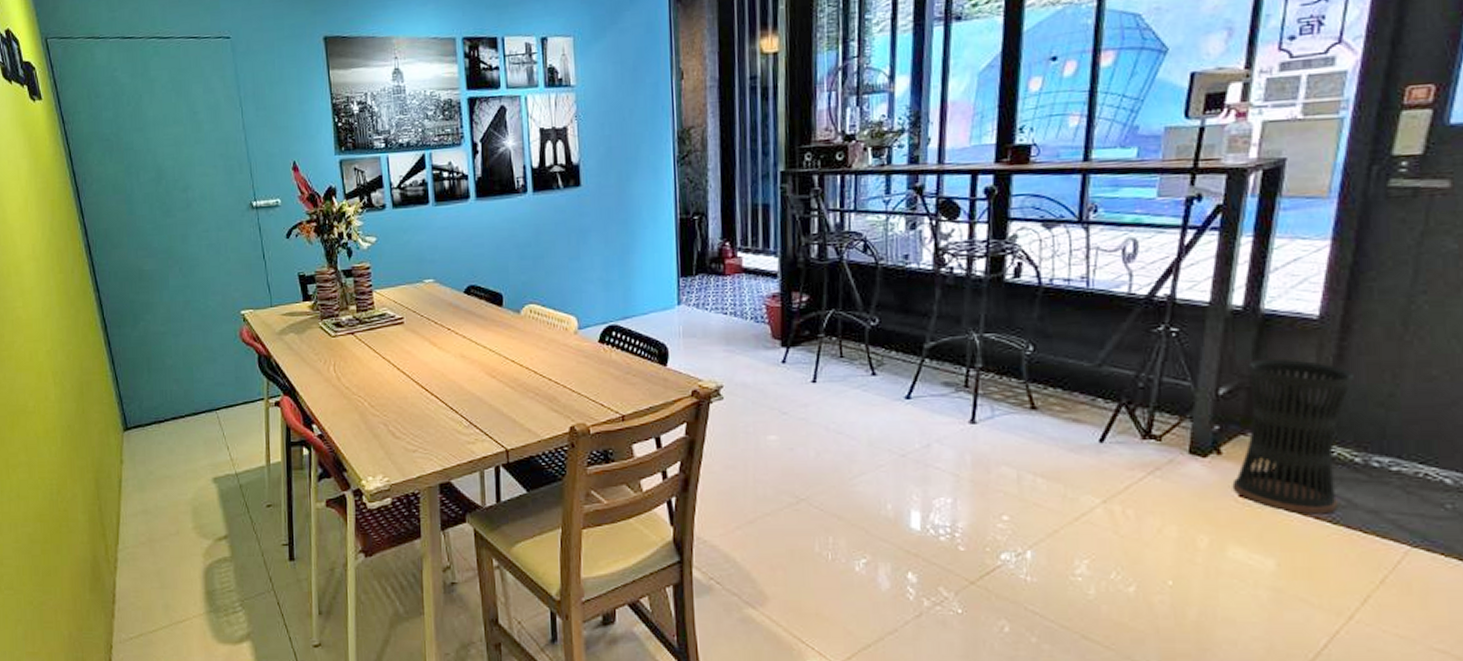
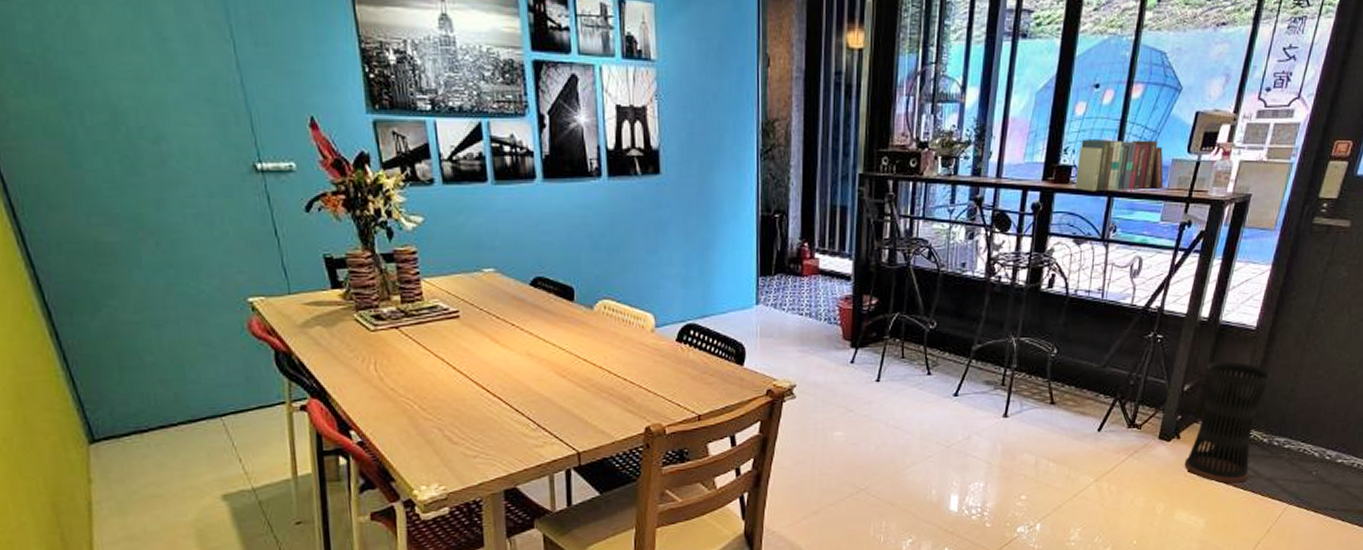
books: none [1037,108,1157,171] -> present [1075,139,1164,192]

